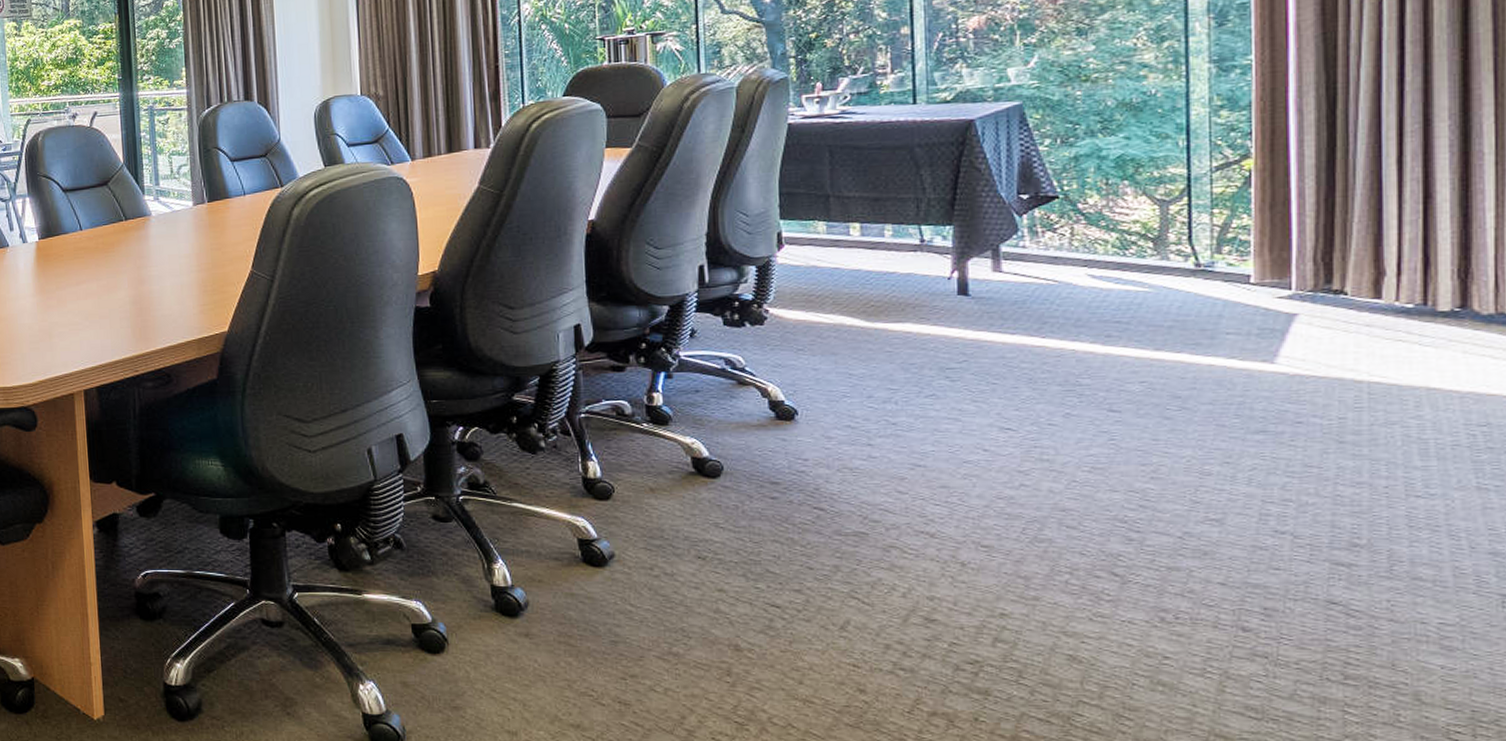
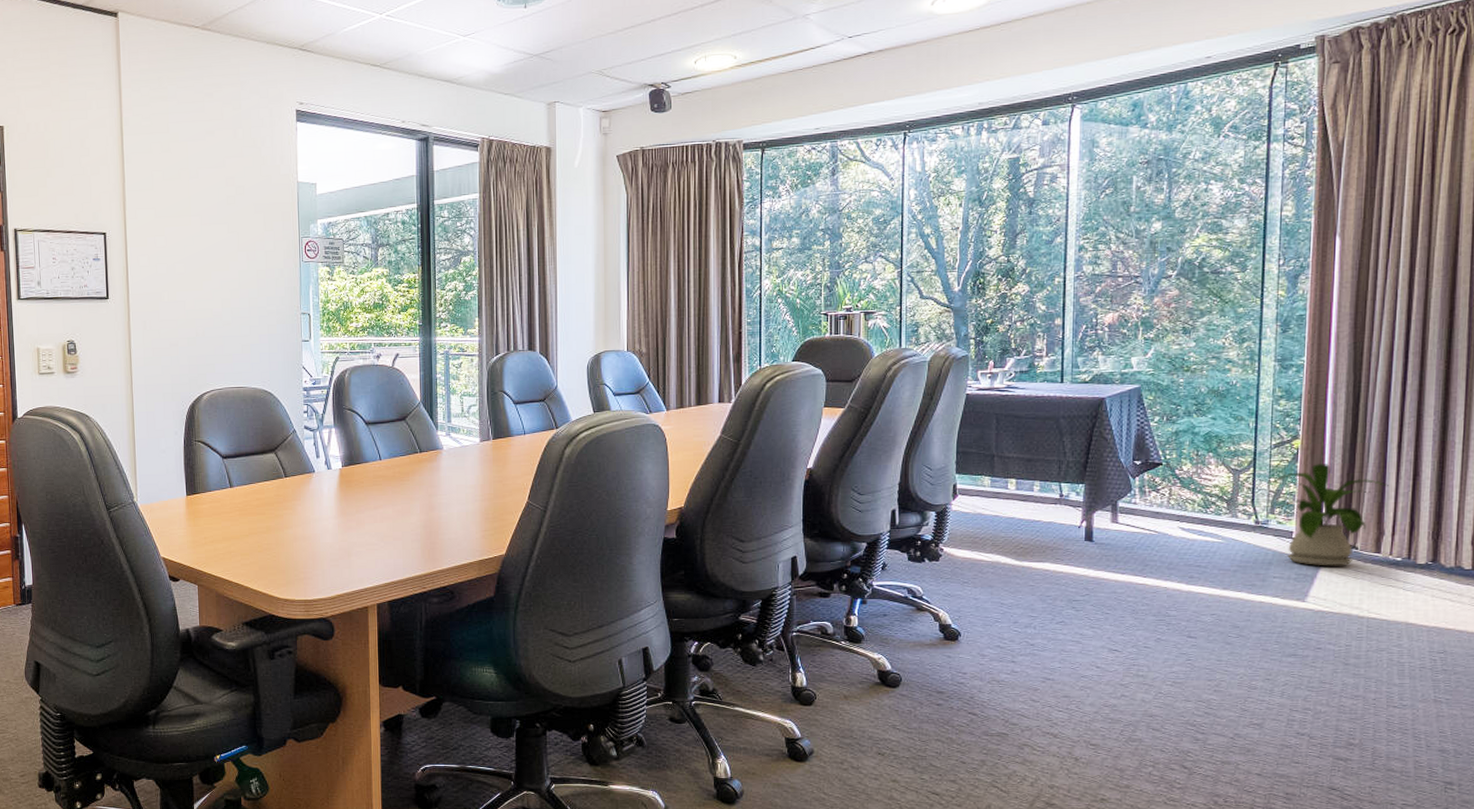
house plant: none [1217,188,1387,318] -> present [1273,464,1389,566]

